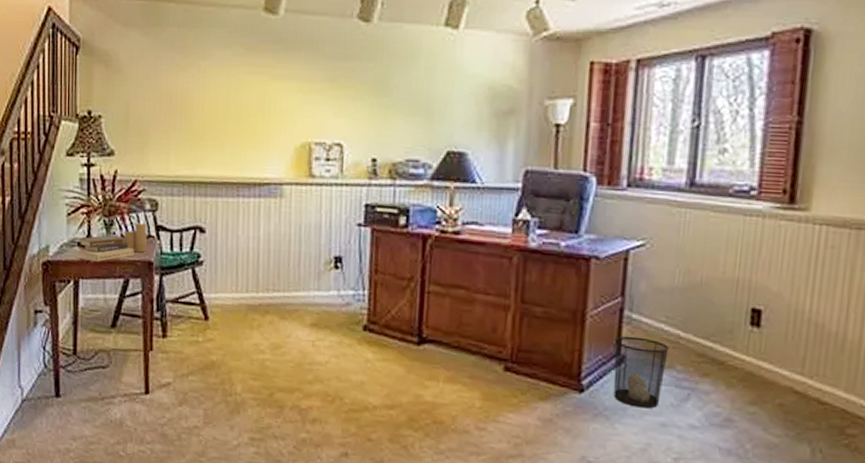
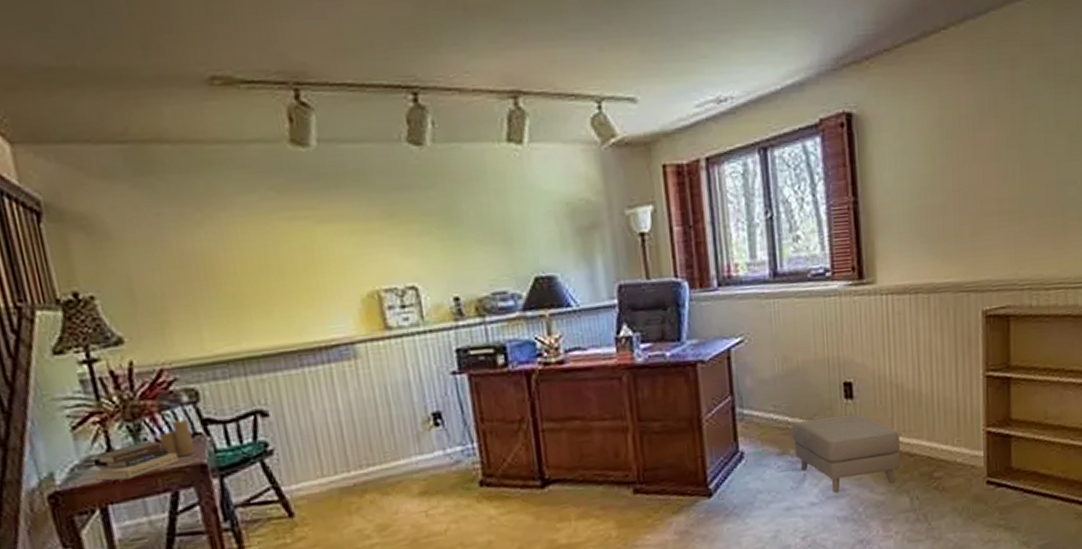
waste bin: present [613,336,669,409] -> none [731,430,781,499]
ottoman: none [680,338,811,429] -> present [790,413,901,493]

